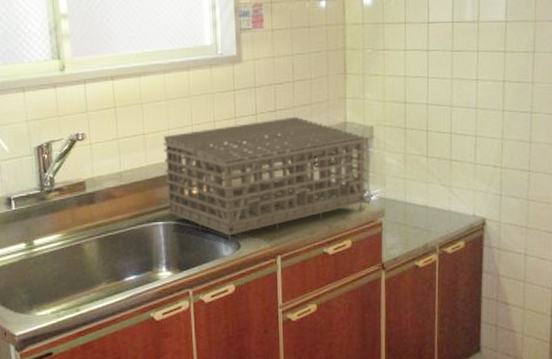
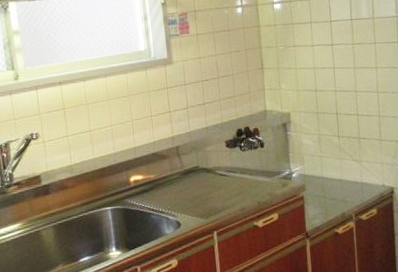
dish rack: present [163,116,368,243] -> none [107,107,290,222]

